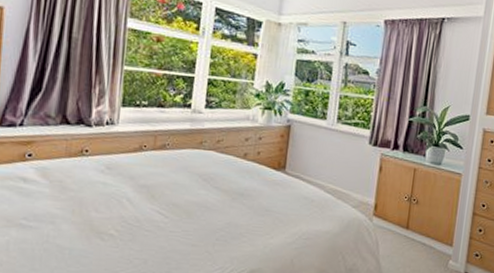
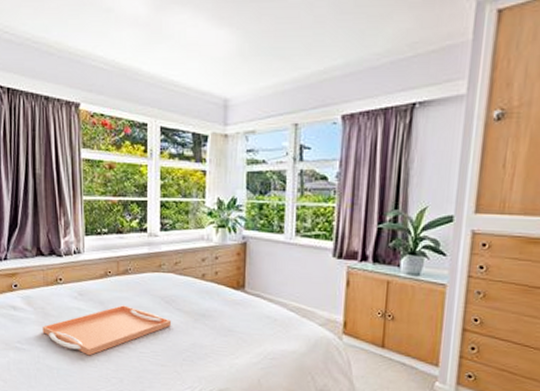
serving tray: none [57,181,207,235] -> present [42,305,171,356]

